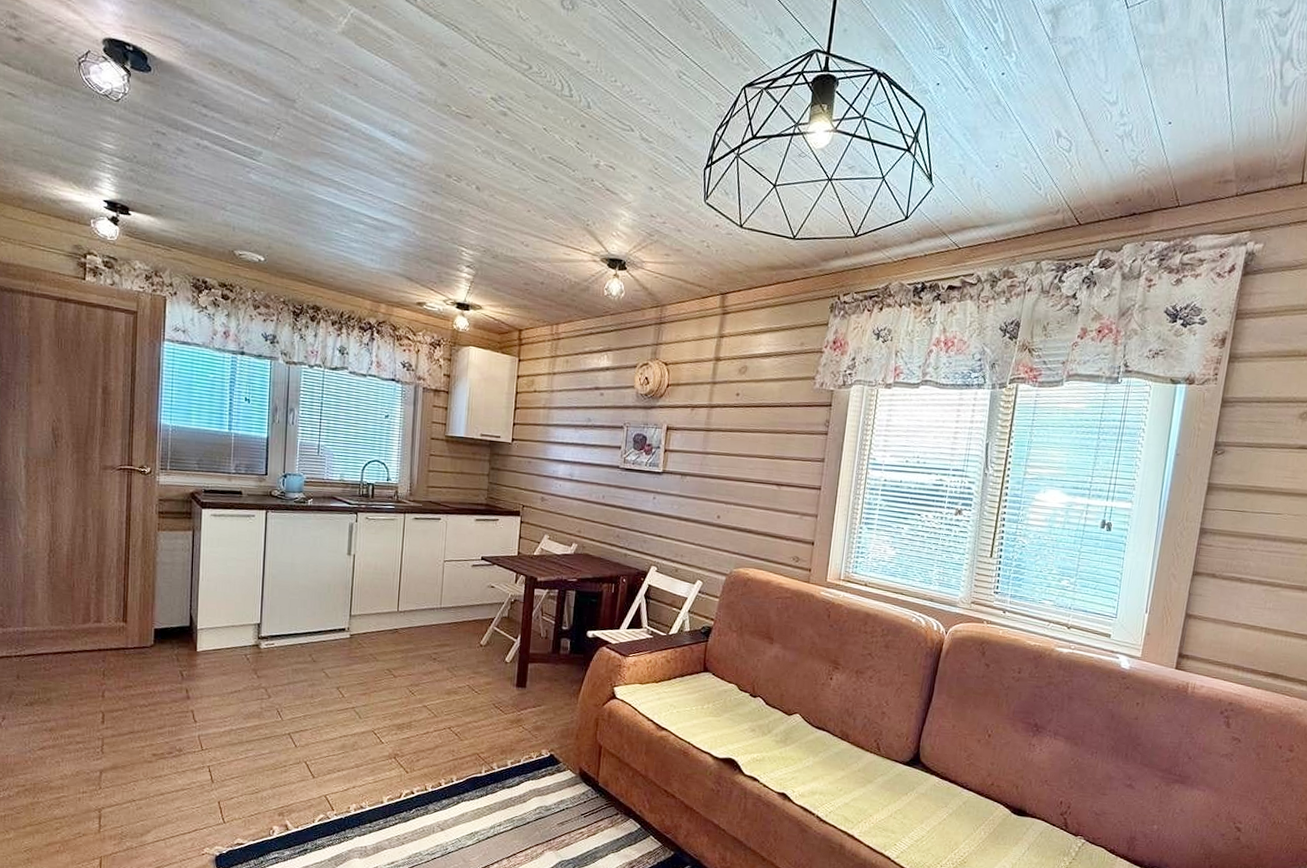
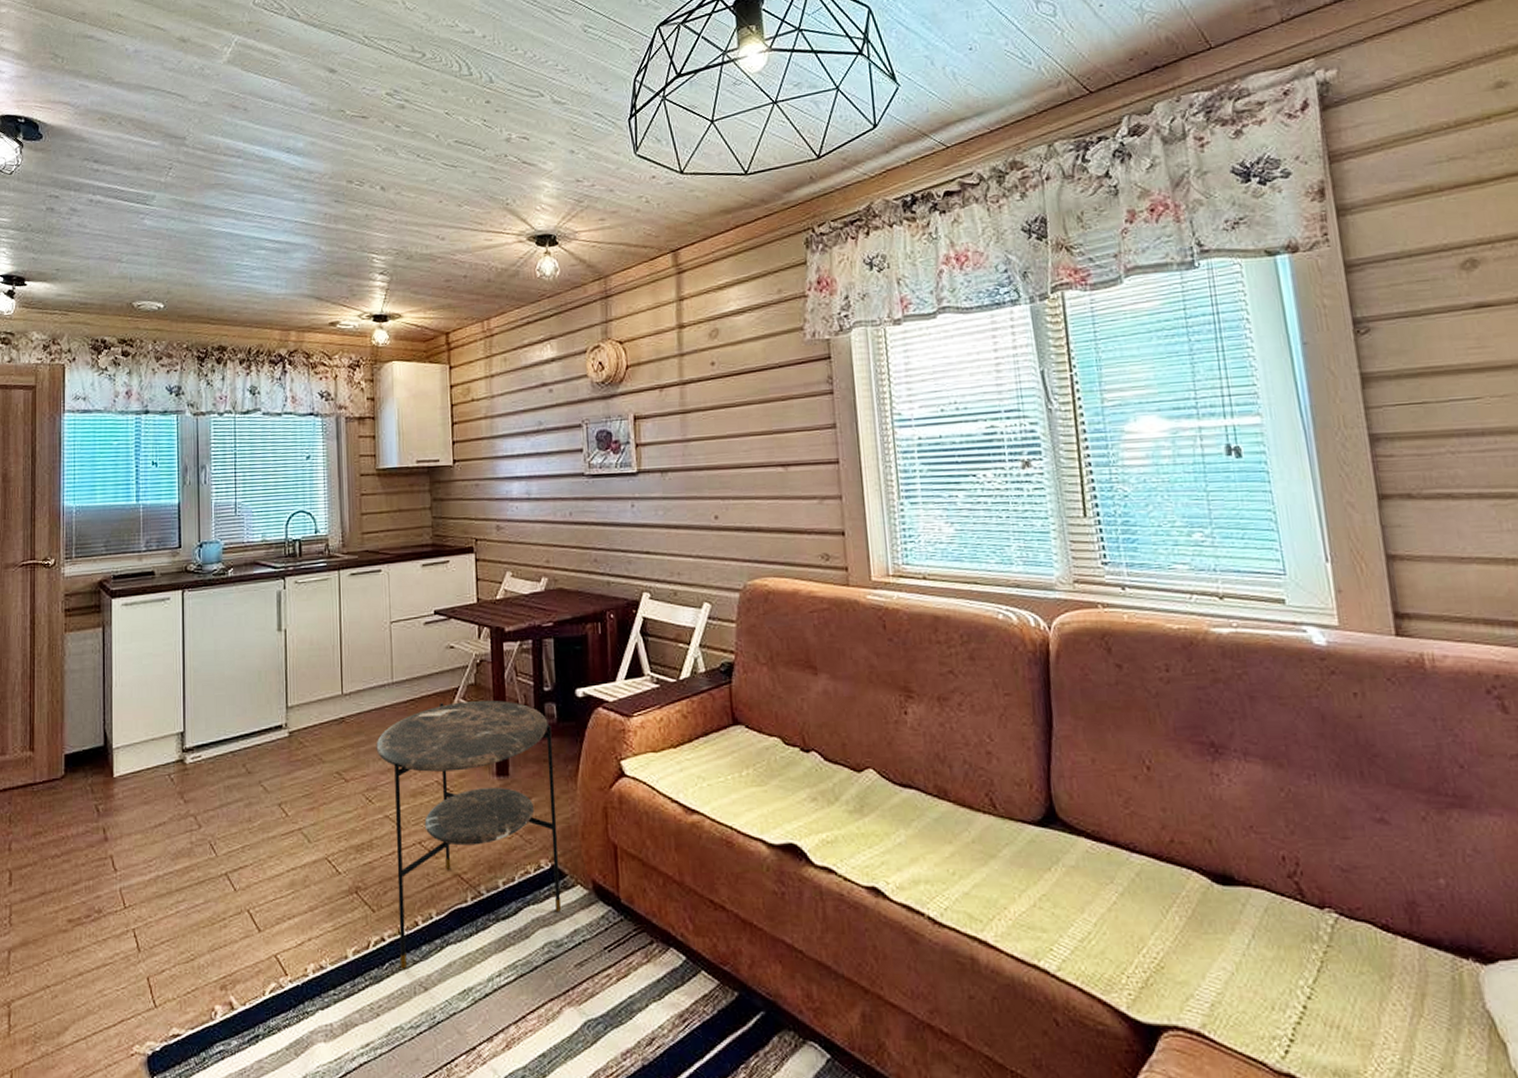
side table: none [421,628,564,815] -> present [376,700,562,969]

